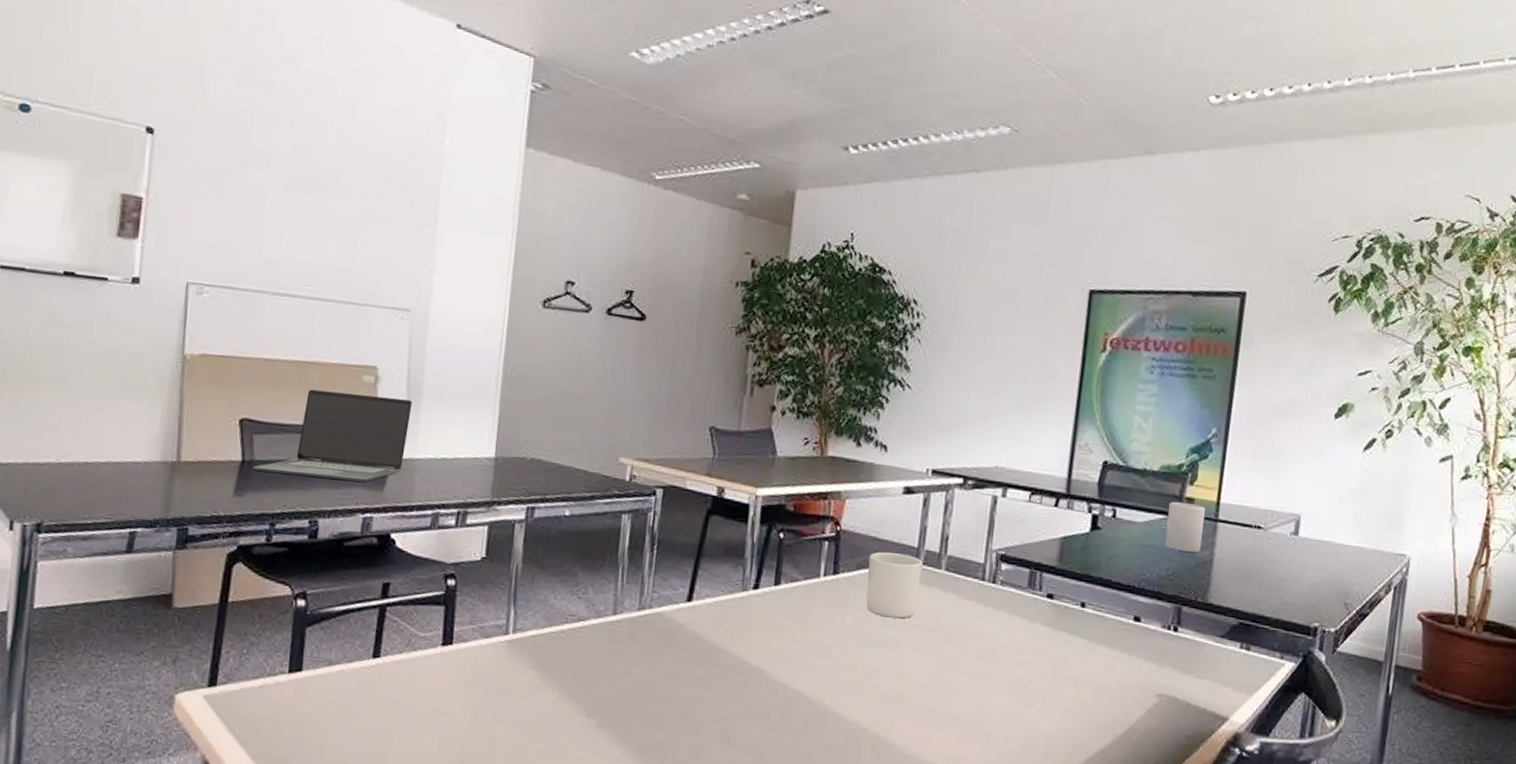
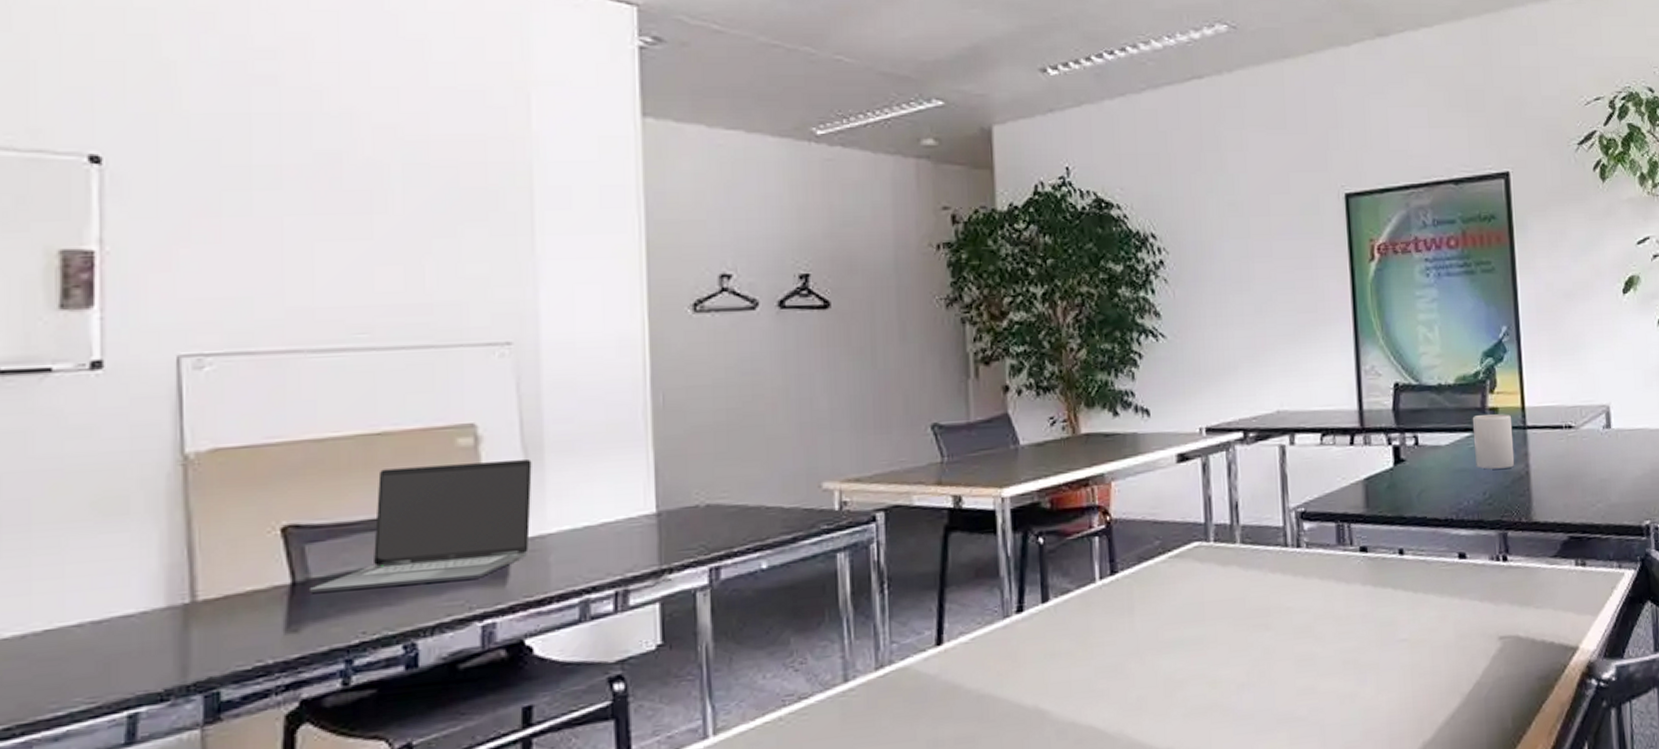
mug: present [866,551,923,619] -> none [1150,533,1216,614]

